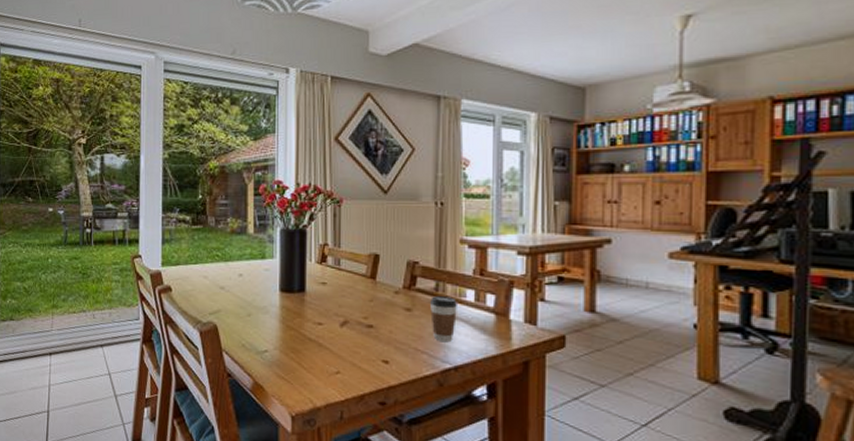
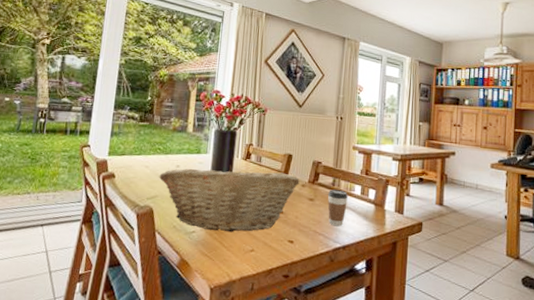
fruit basket: none [220,272,391,352] -> present [159,166,300,233]

